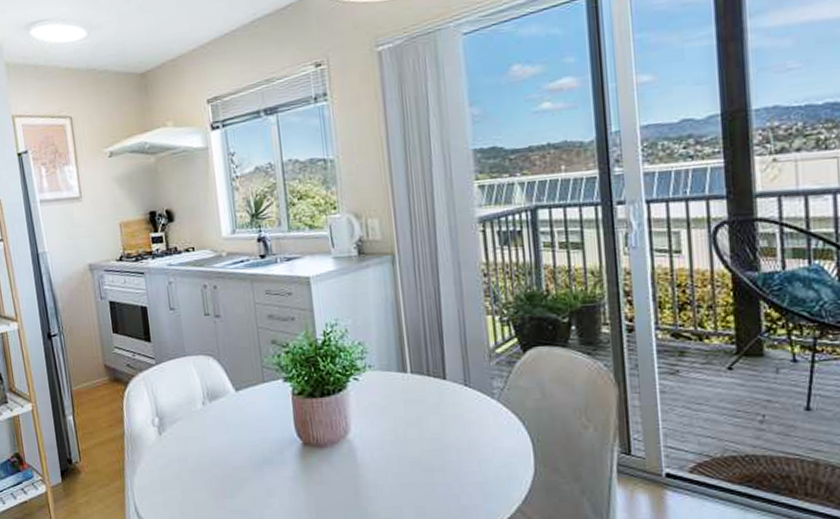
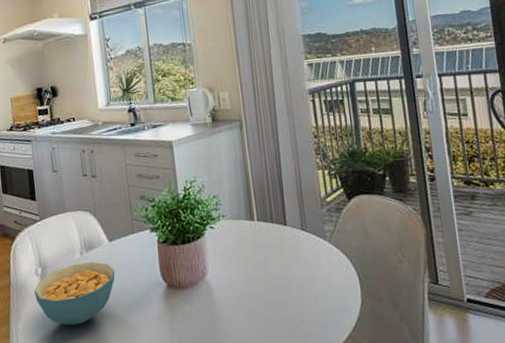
cereal bowl: none [151,413,243,483] -> present [34,262,115,326]

